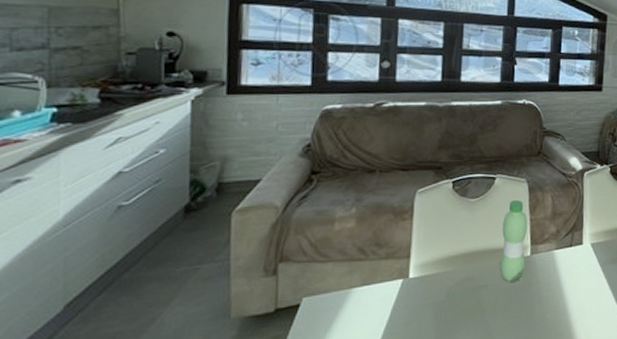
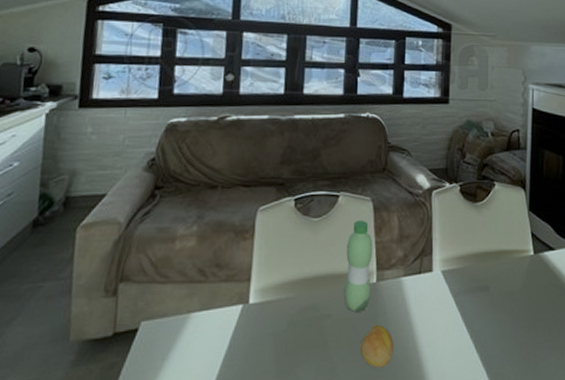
fruit: none [514,292,546,330] -> present [360,324,394,368]

